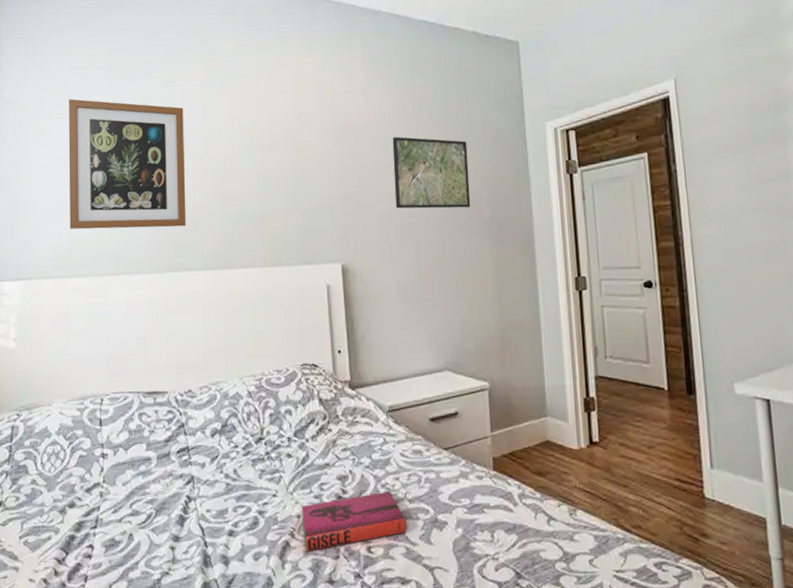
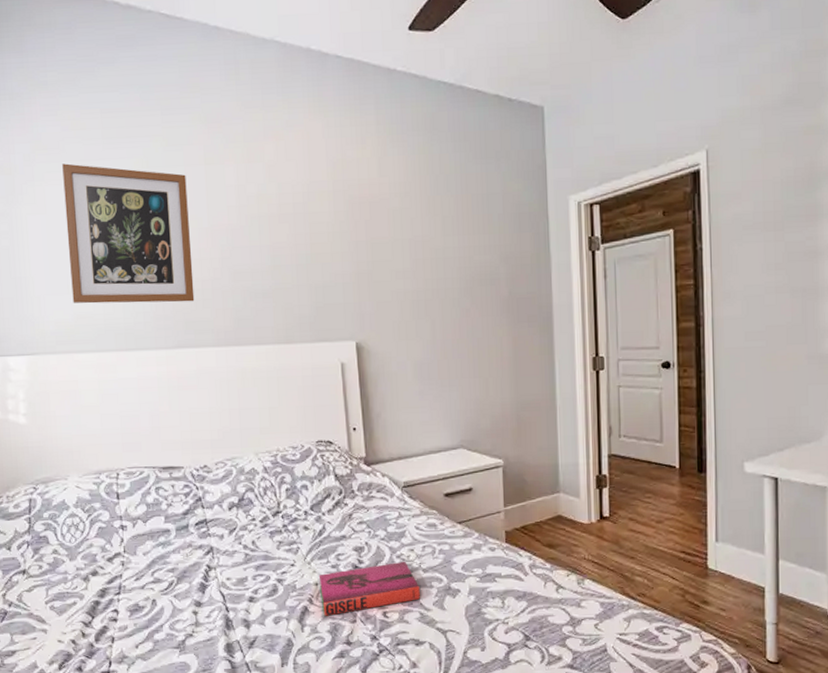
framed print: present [392,137,471,209] -> none [408,209,489,286]

